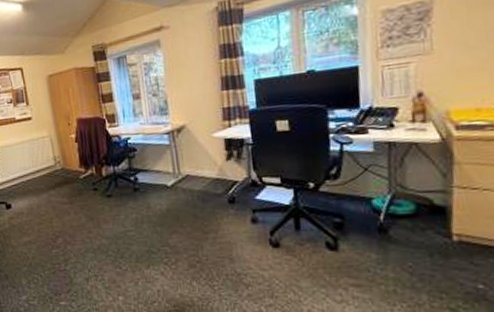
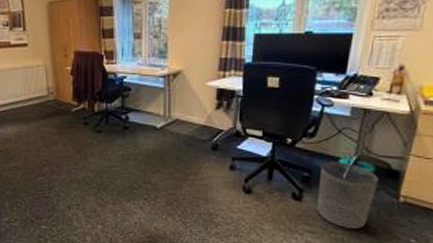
waste bin: none [353,202,423,278] -> present [317,161,379,229]

